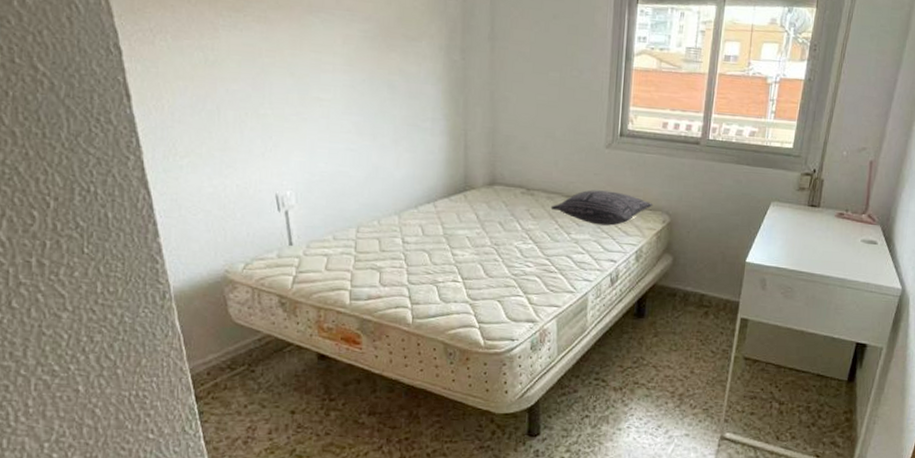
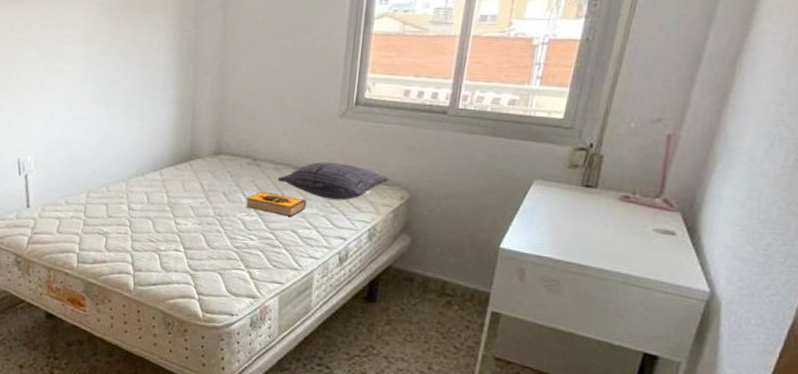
hardback book: none [521,219,579,243] -> present [245,191,306,217]

